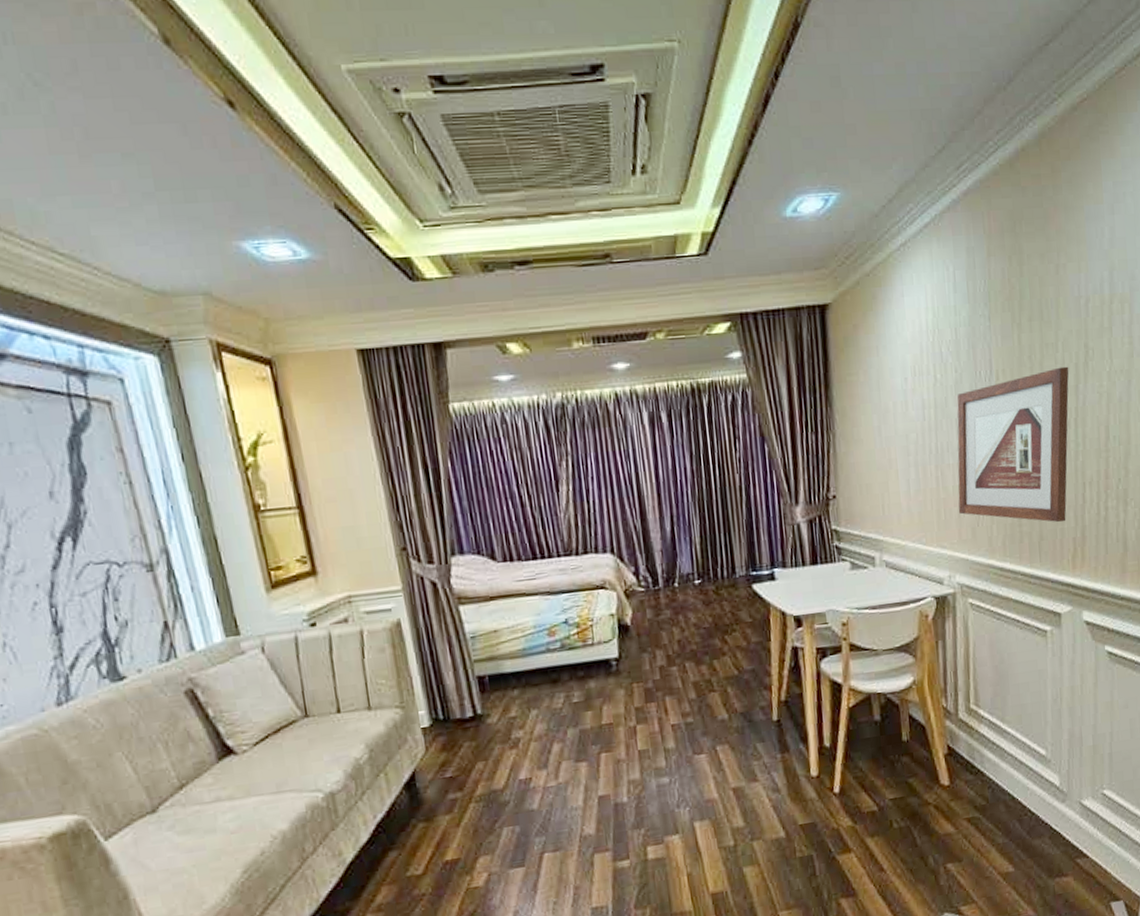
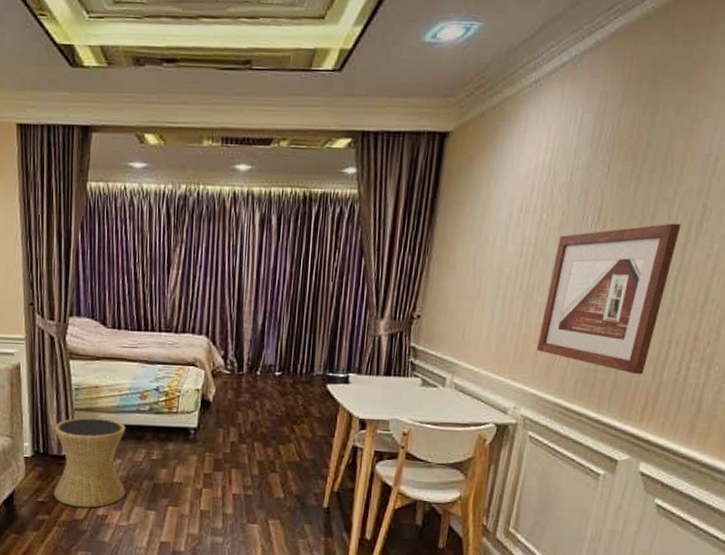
side table: none [452,664,549,776] -> present [53,417,126,508]

